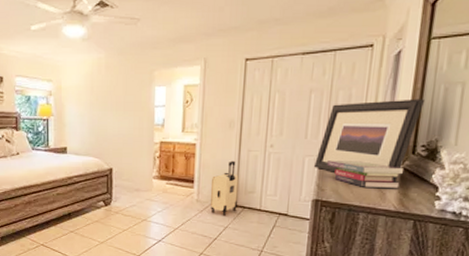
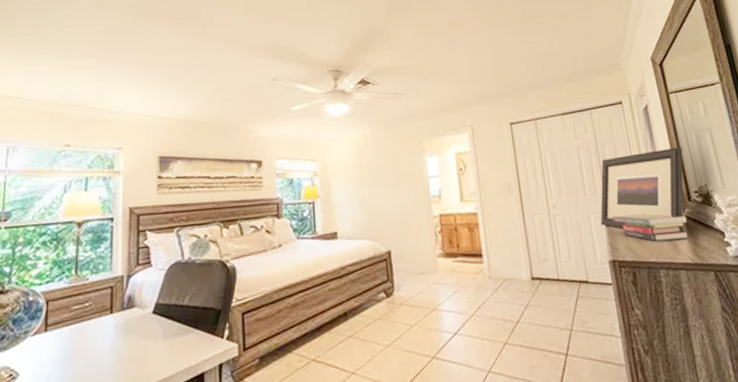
suitcase: present [210,160,239,217] -> none [501,227,534,293]

